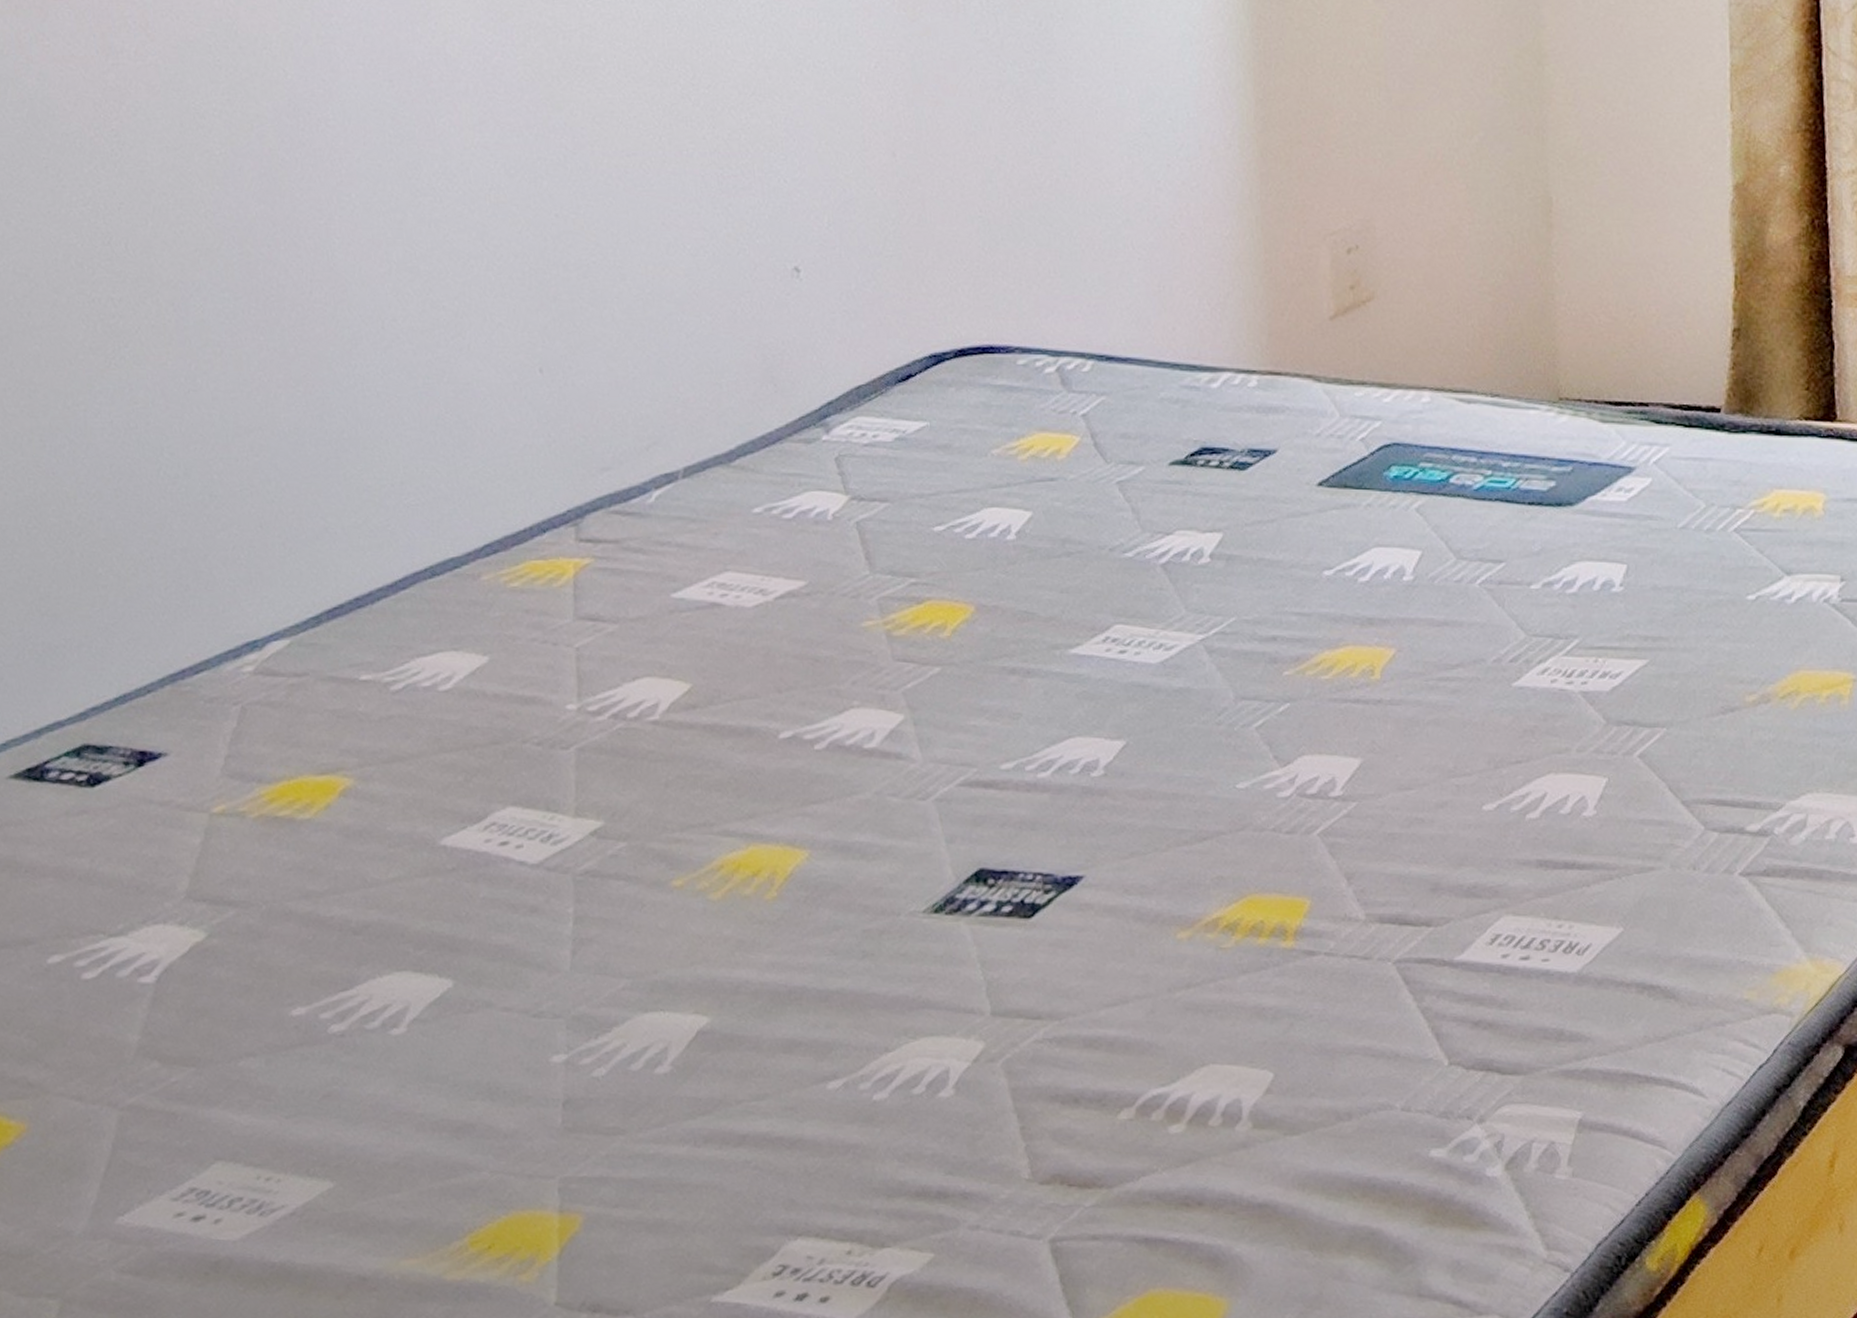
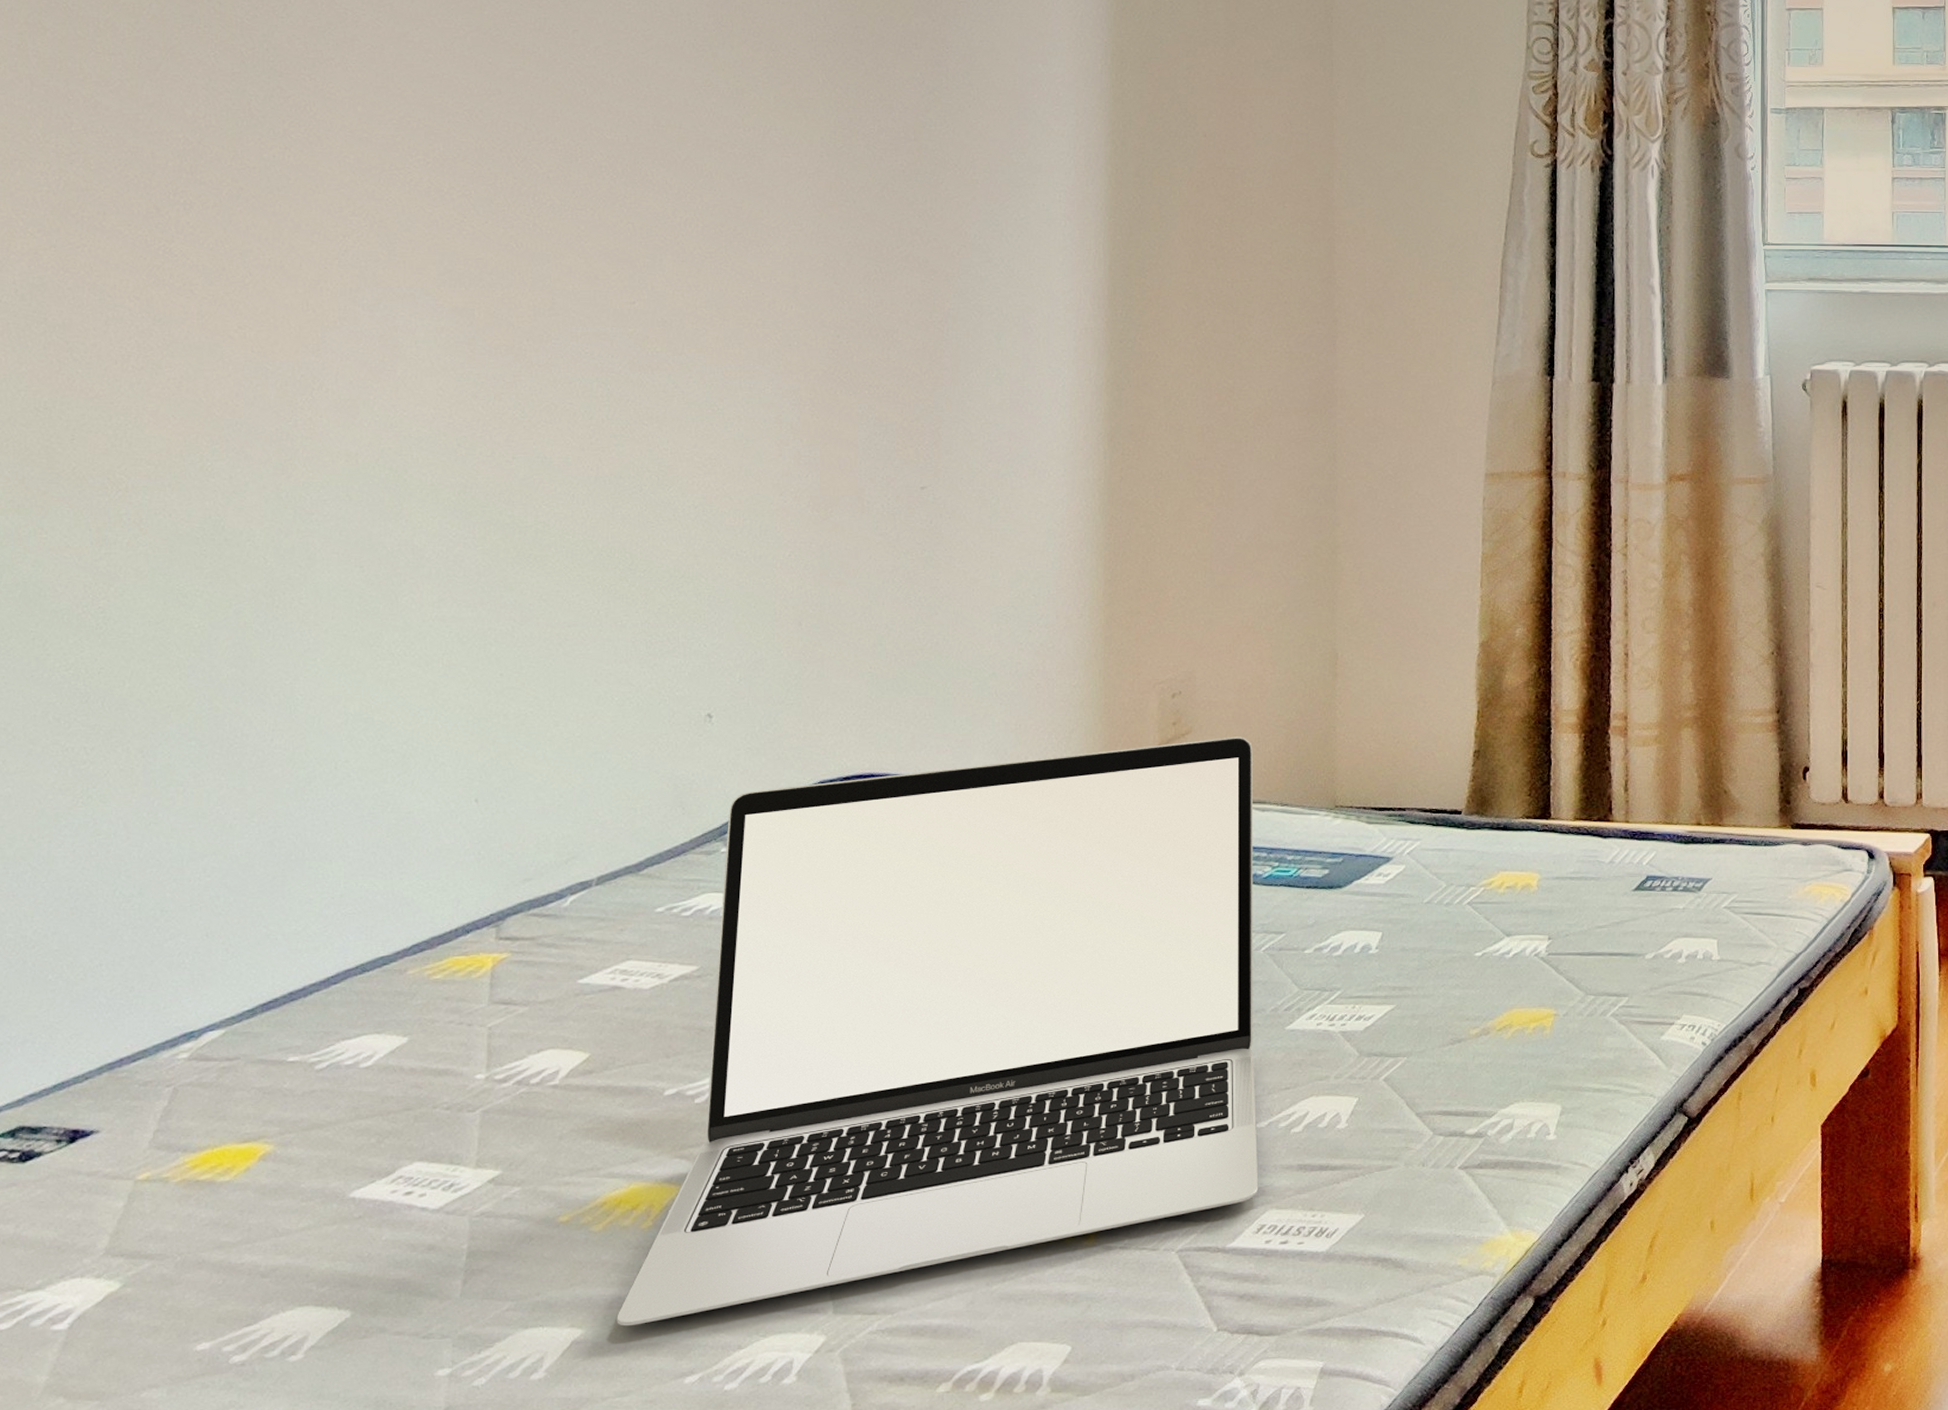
laptop: none [745,305,1490,1017] -> present [617,737,1259,1326]

